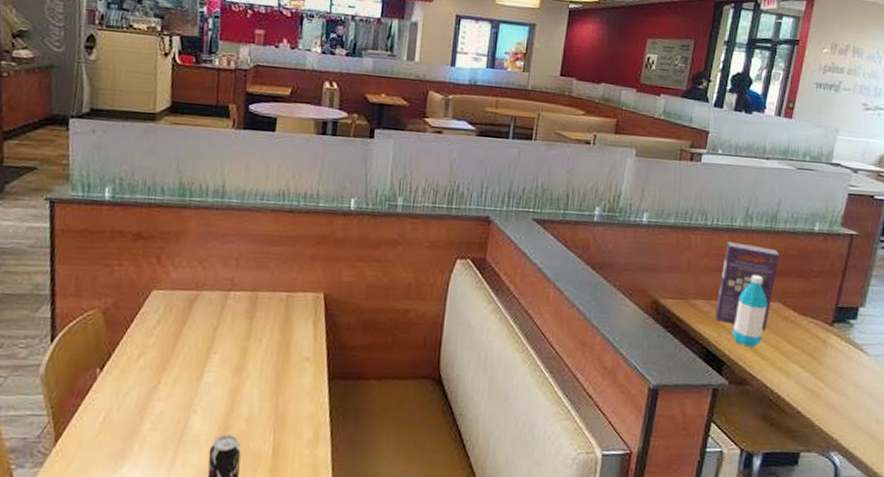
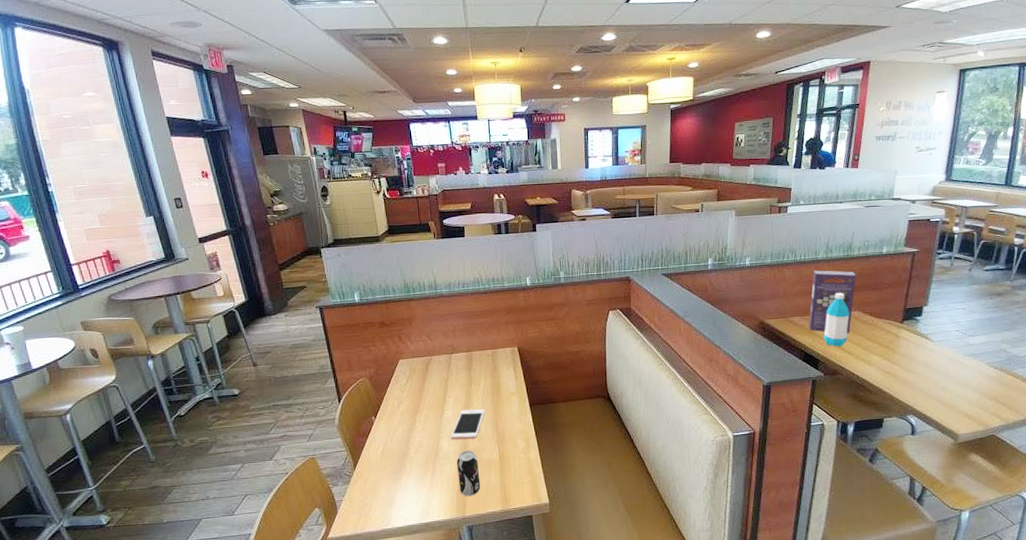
cell phone: none [206,373,264,419] -> present [450,409,485,440]

